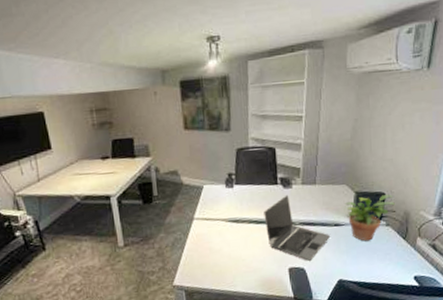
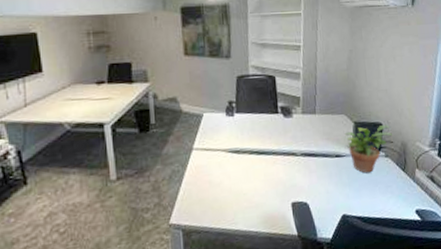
laptop: present [264,194,330,261] -> none [265,124,332,195]

